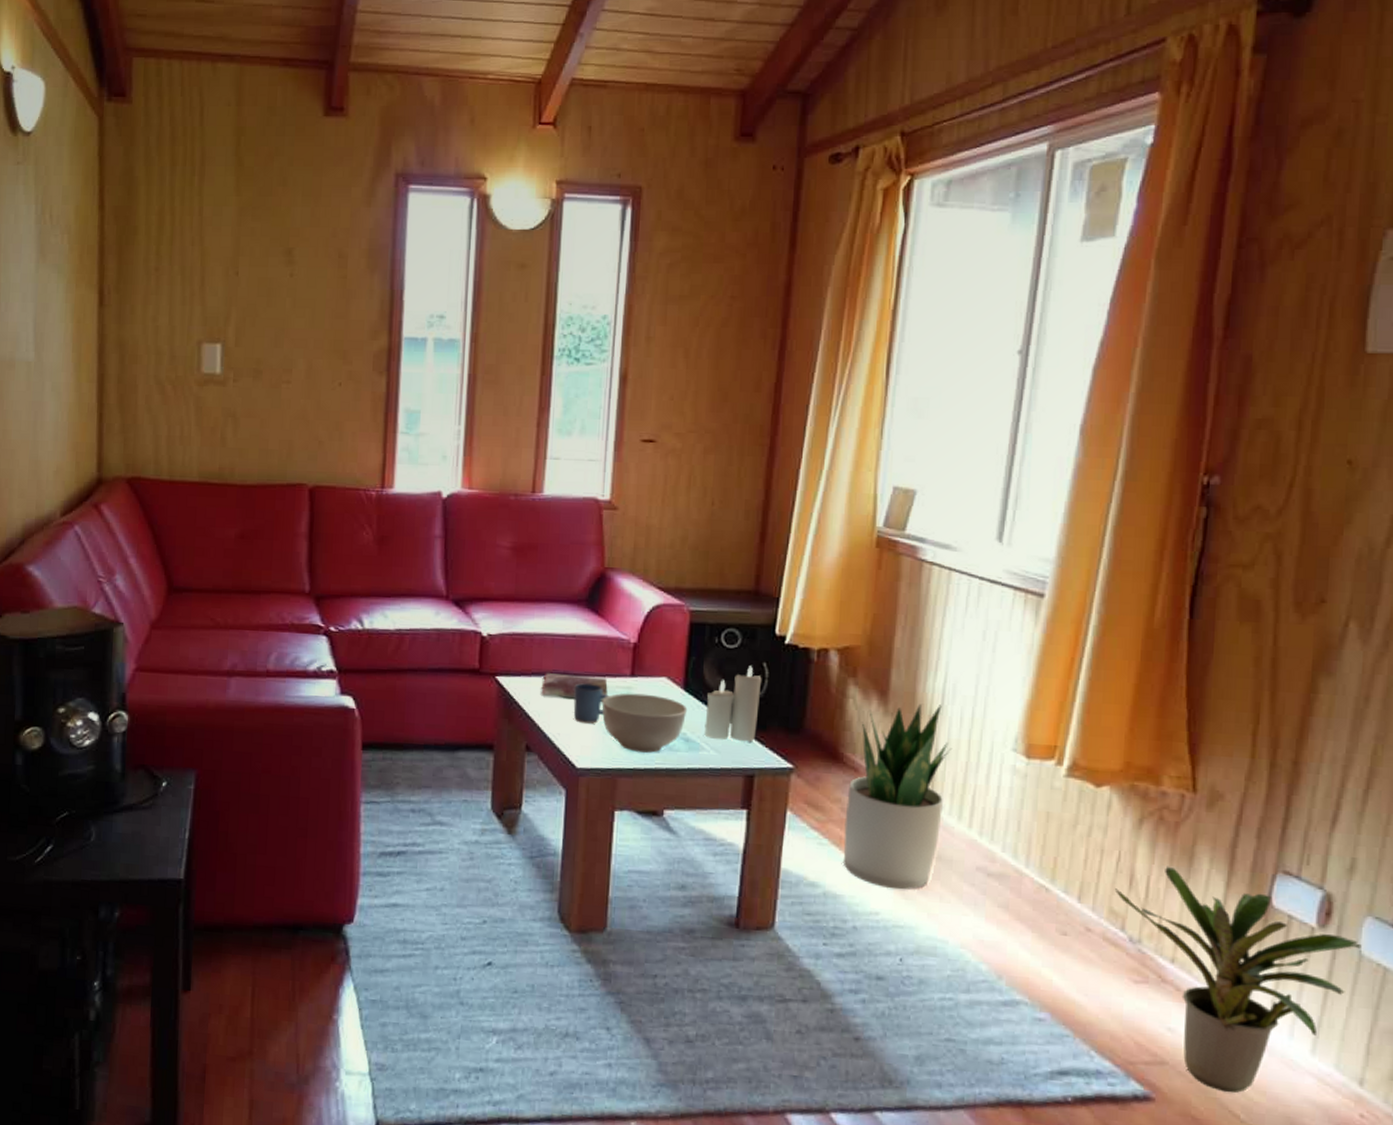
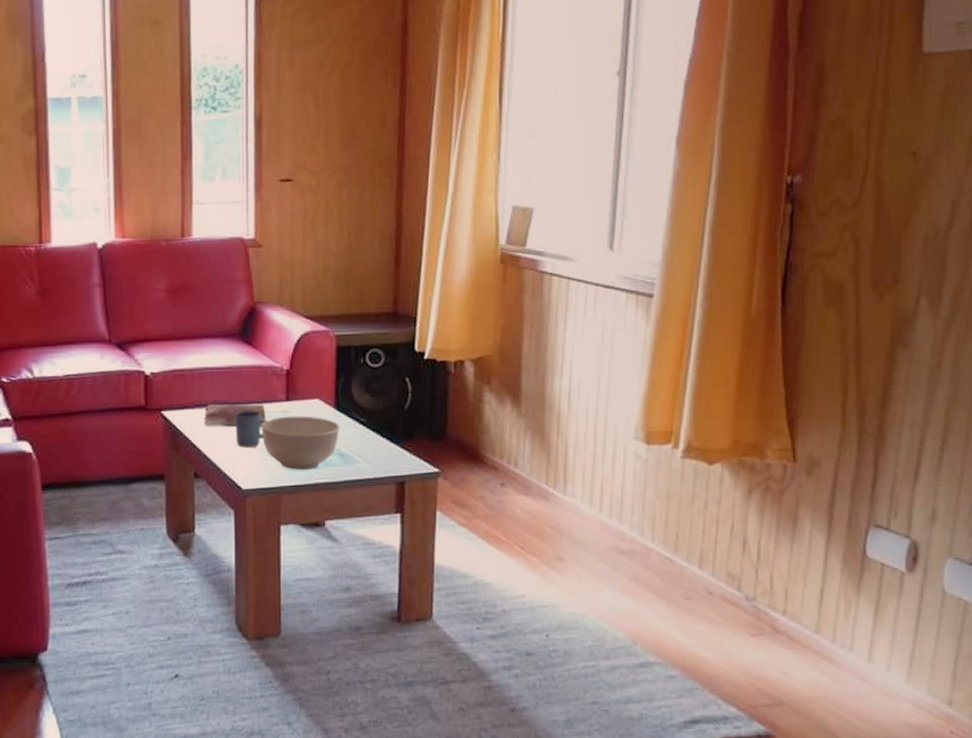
candle: present [704,666,762,742] -> none [357,382,406,453]
planter: present [843,705,953,889] -> none [489,403,581,573]
potted plant: present [1114,866,1362,1093] -> none [730,529,945,724]

